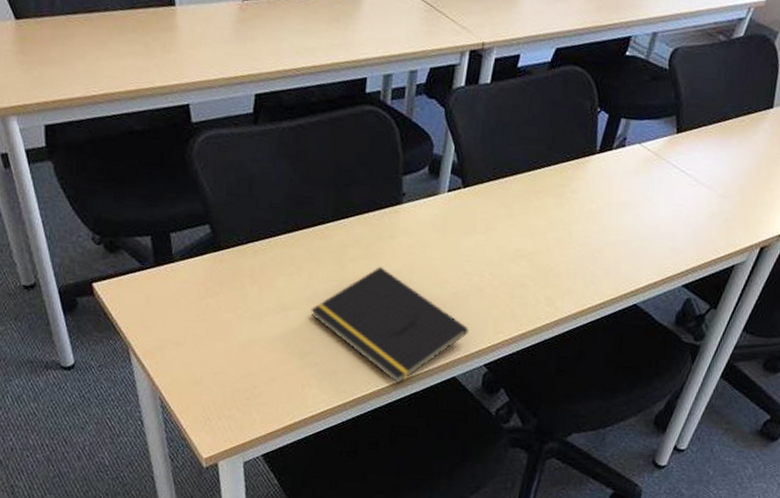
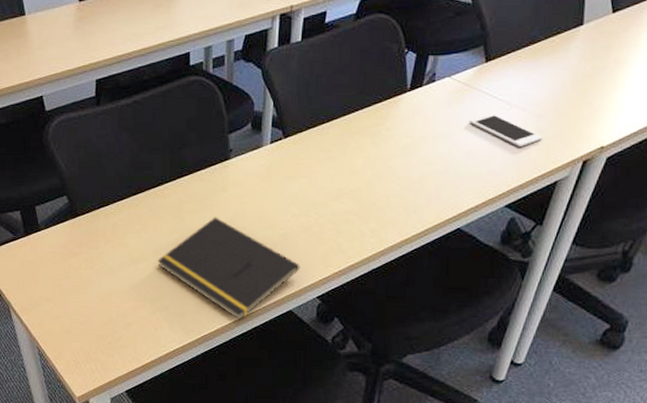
cell phone: none [655,186,725,226] -> present [469,113,543,147]

